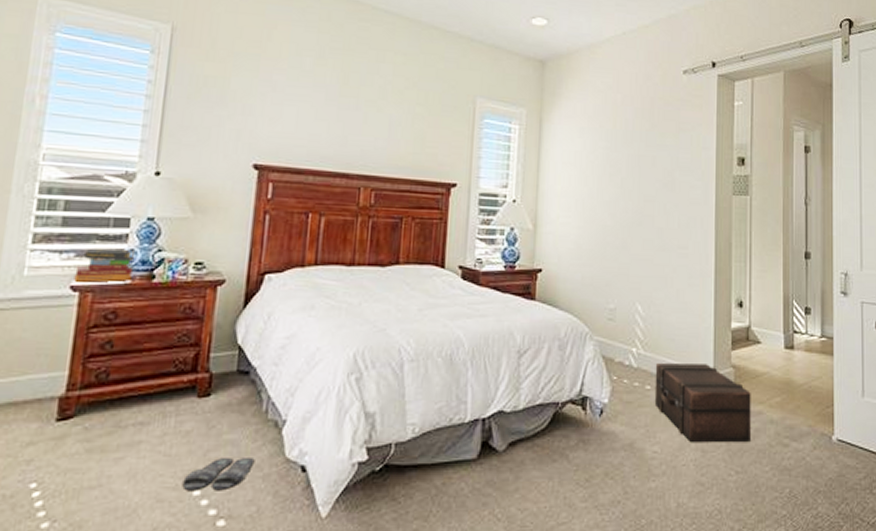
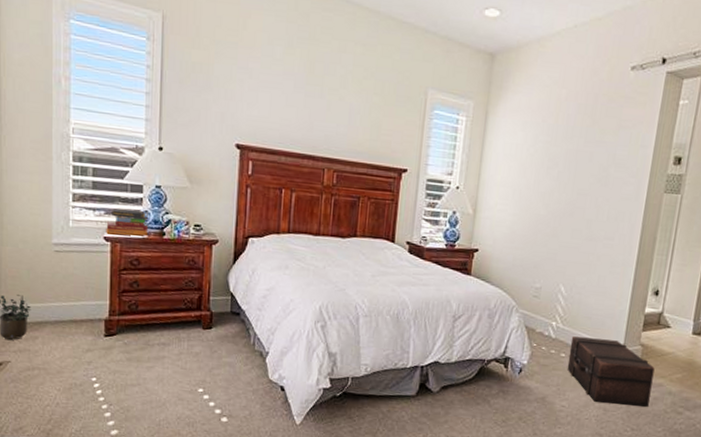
slippers: present [182,456,255,491] -> none [196,374,247,398]

